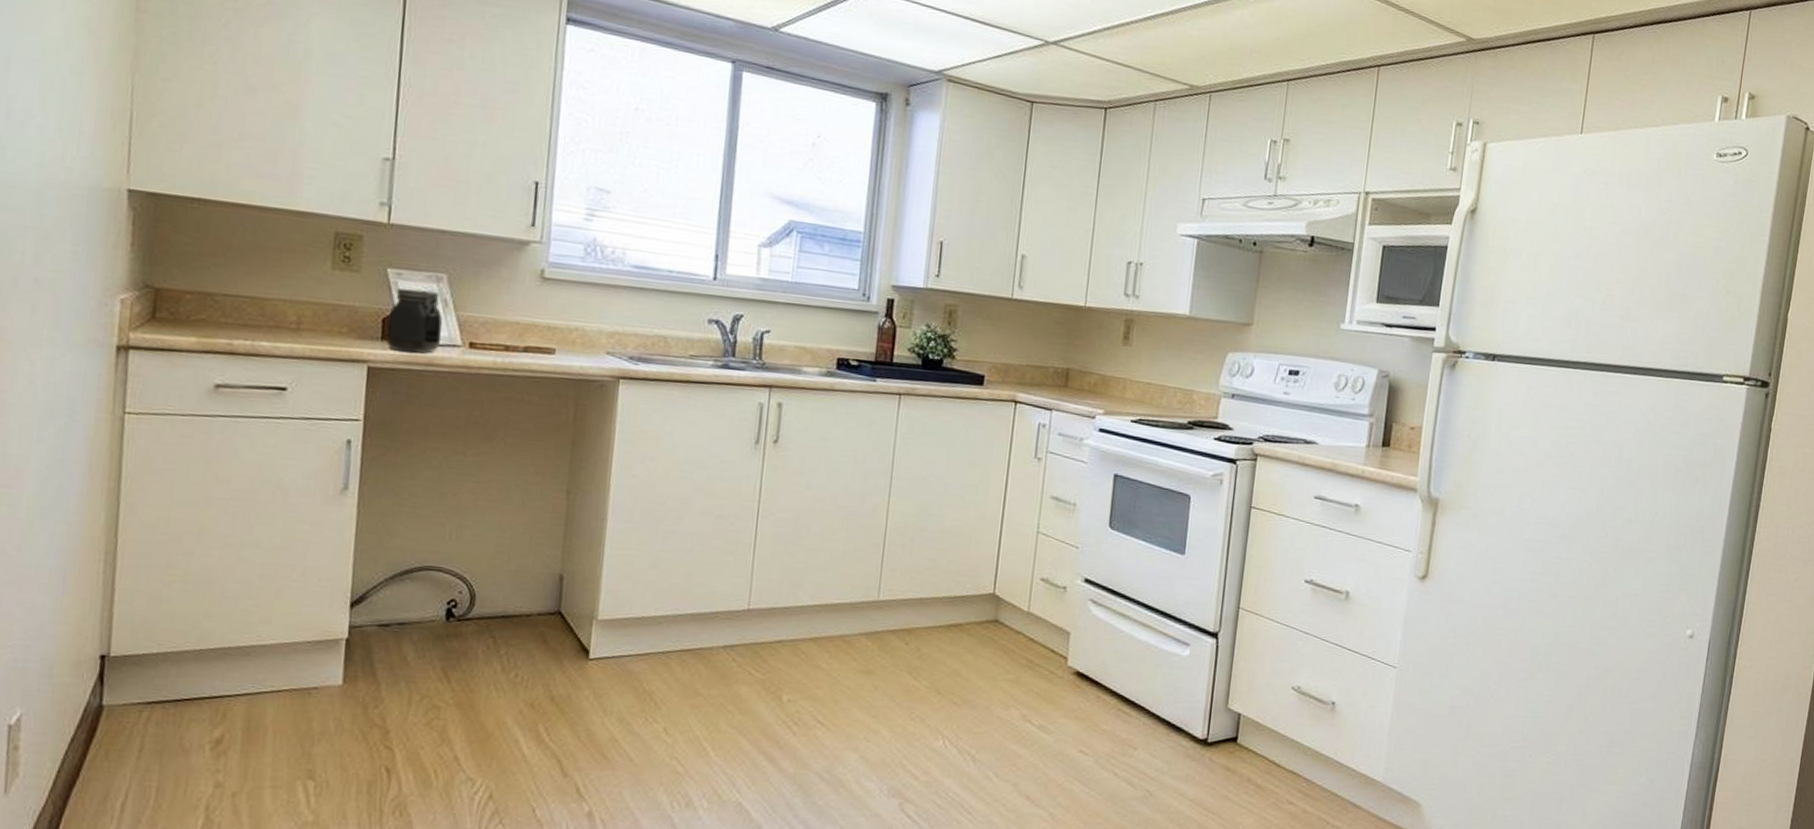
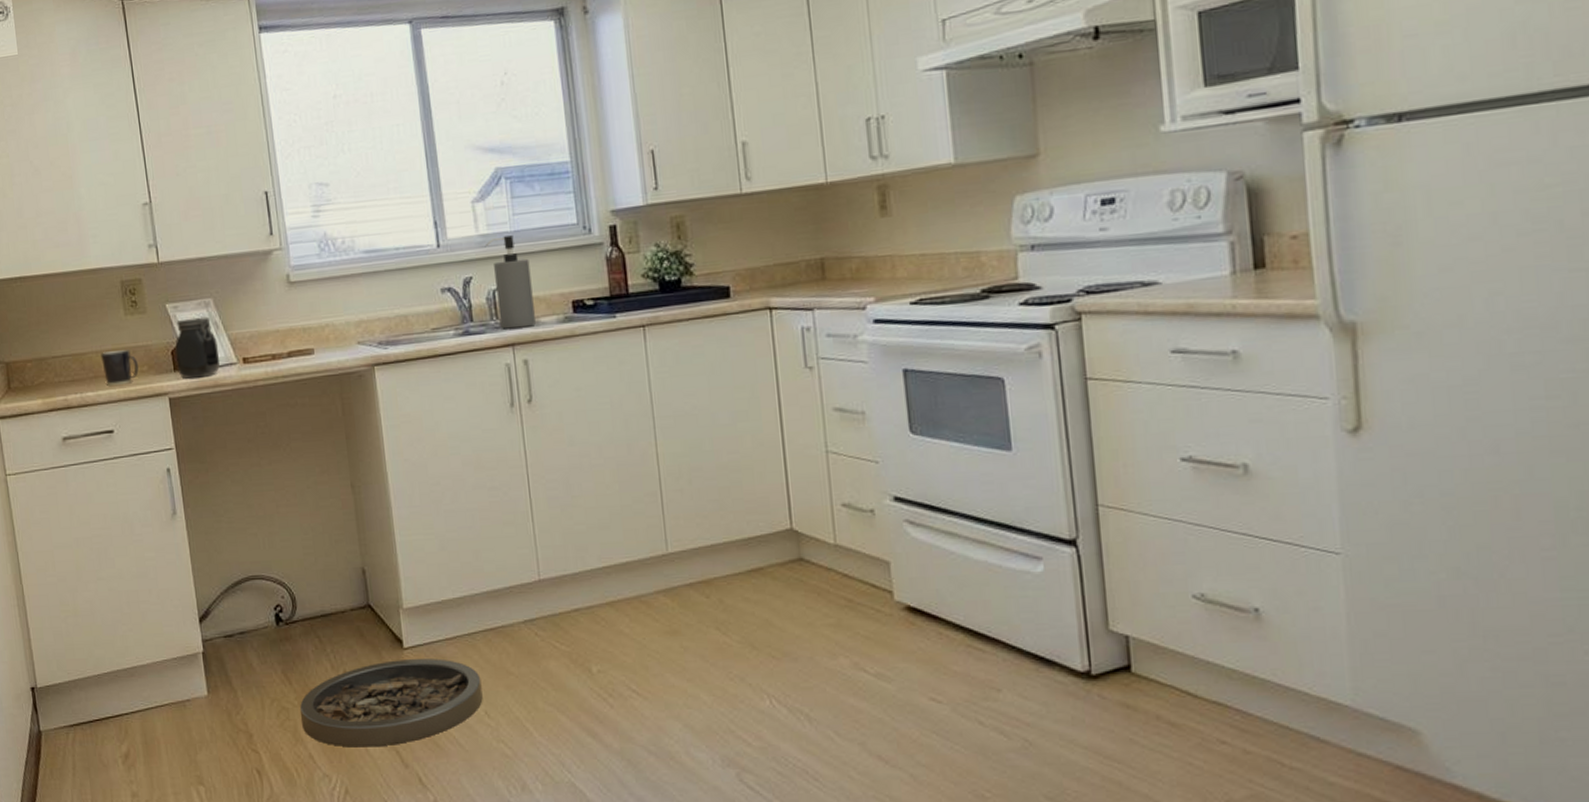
mug: none [289,302,337,343] -> present [101,349,139,387]
pet bowl: none [453,669,667,754] -> present [300,658,483,748]
soap dispenser: none [761,284,804,374] -> present [486,235,536,330]

